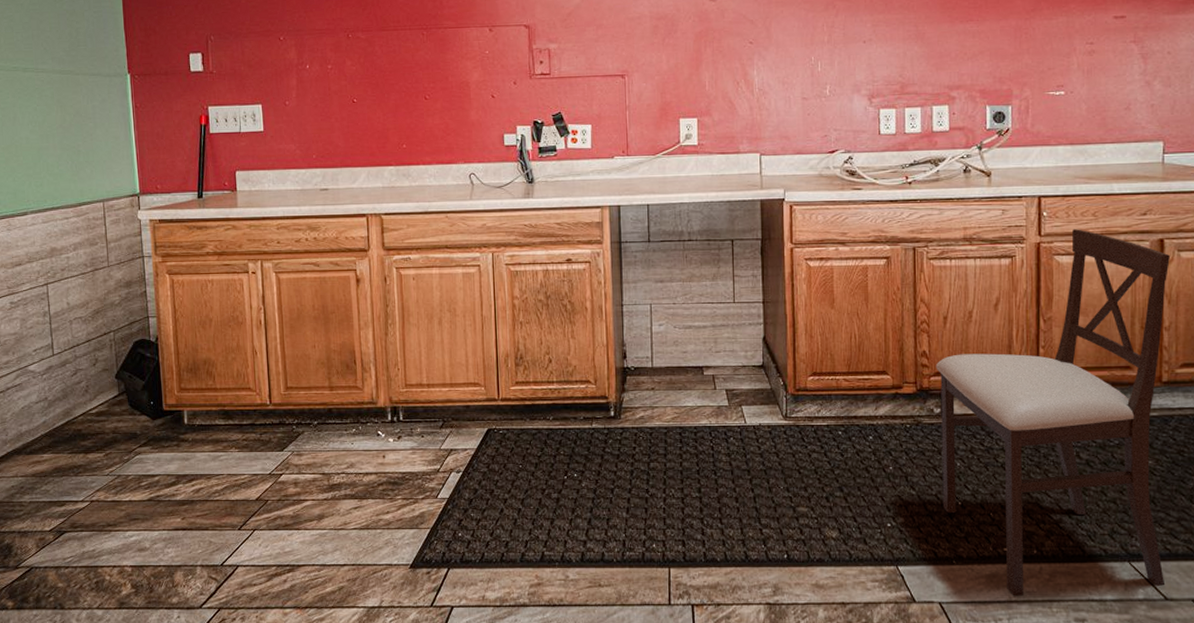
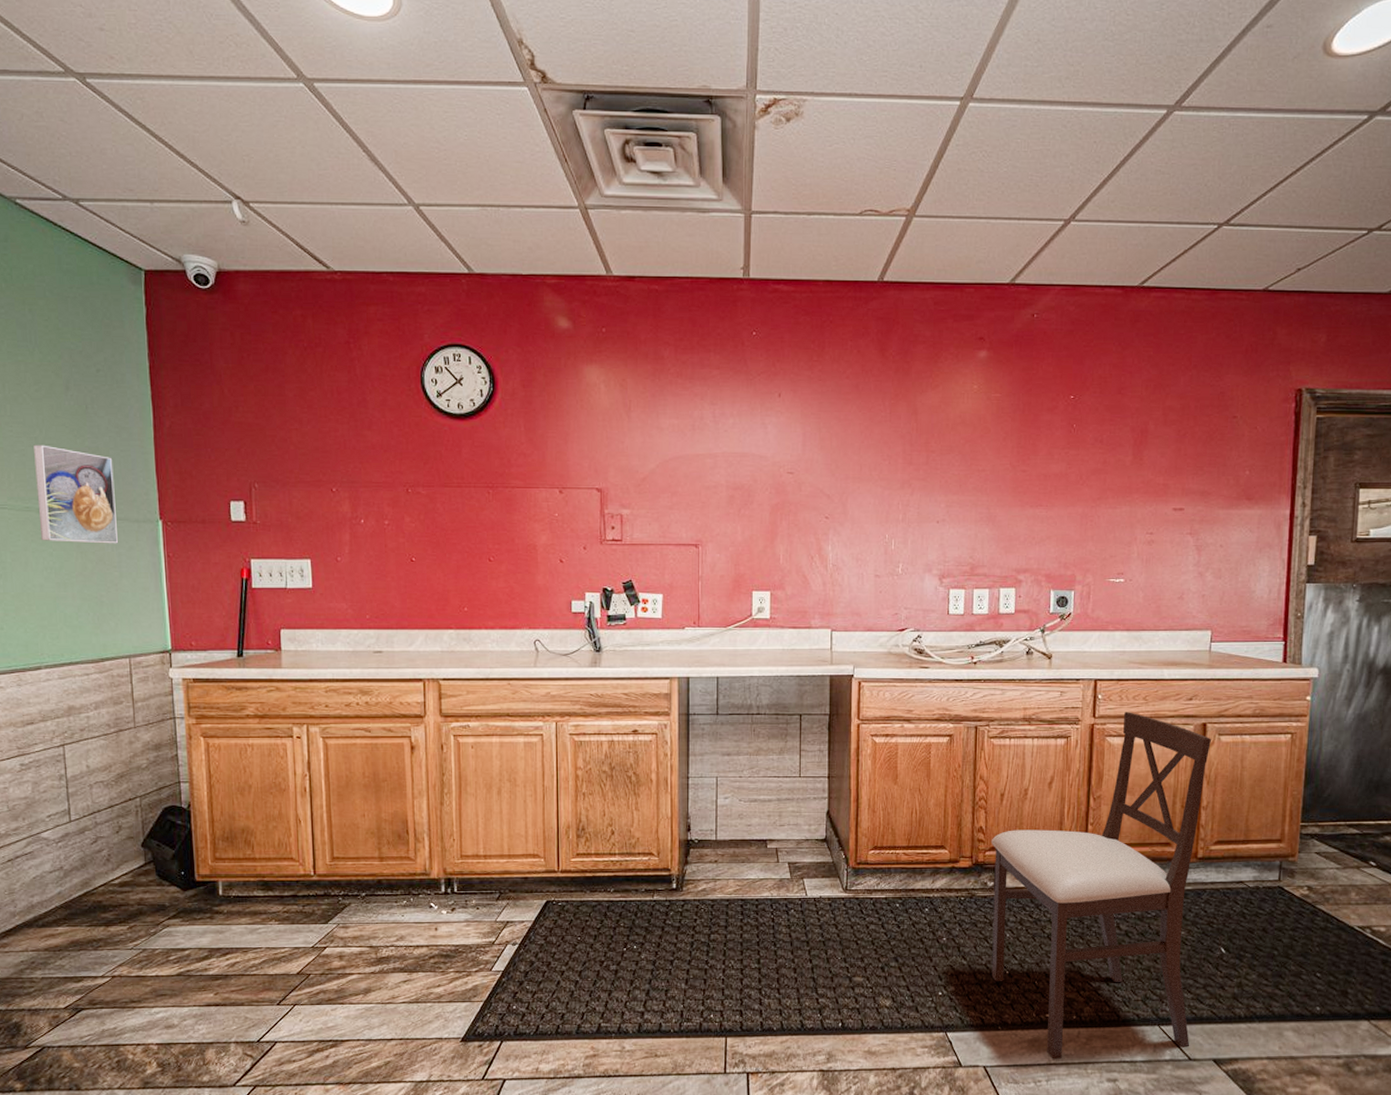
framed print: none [20,10,92,98] -> present [34,444,118,544]

